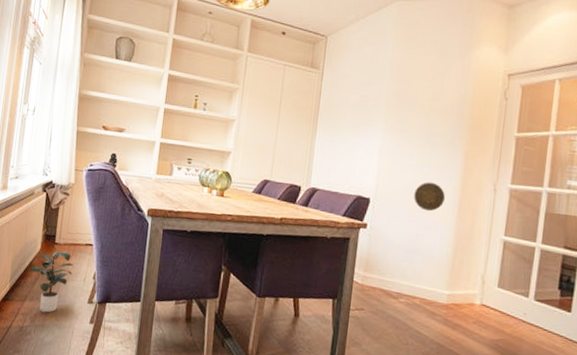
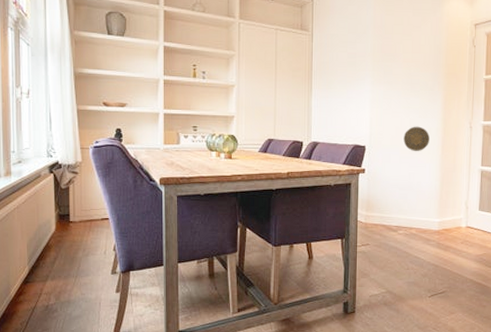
potted plant: present [29,251,74,313] -> none [46,228,92,289]

